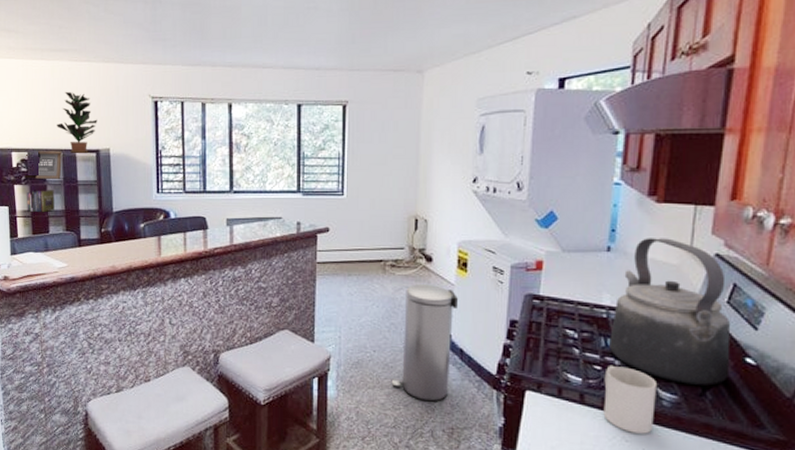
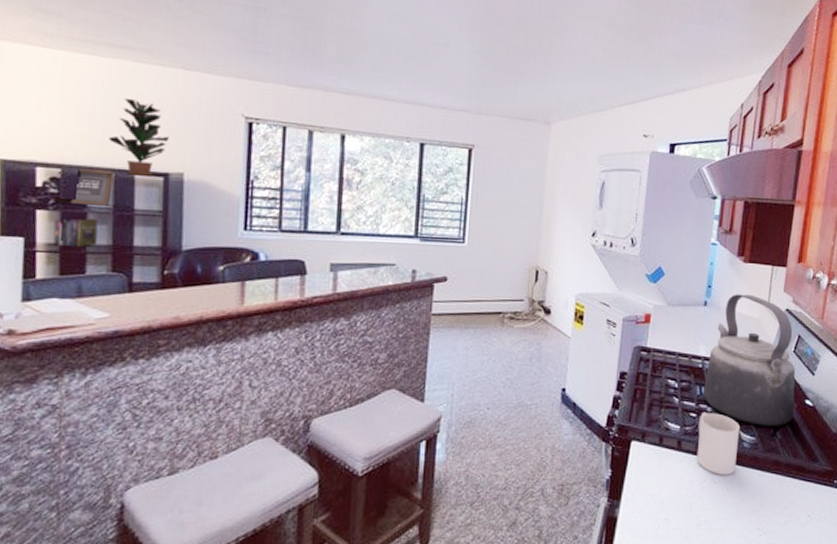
pedal bin: present [391,284,458,402] -> none [504,337,573,459]

